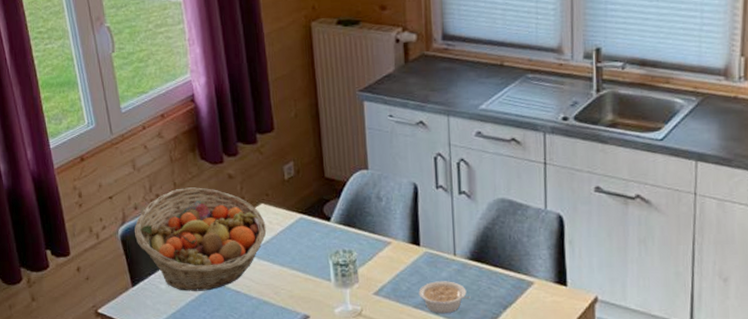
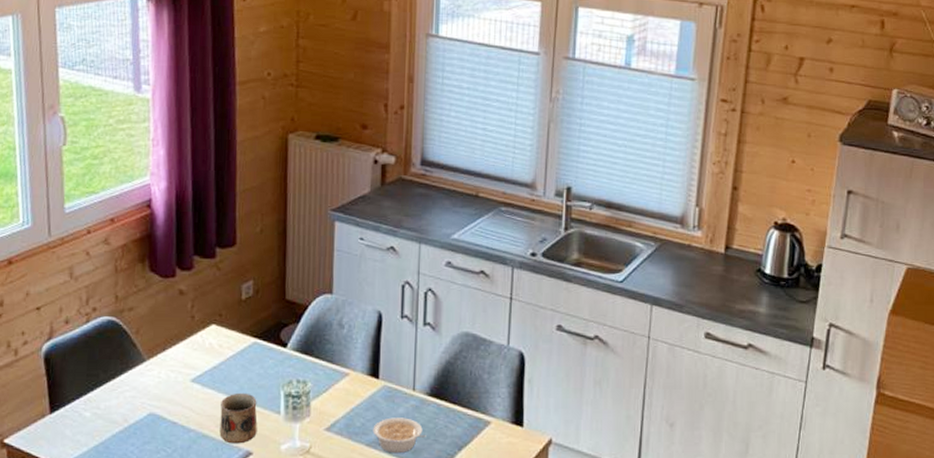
fruit basket: present [134,187,267,291] -> none [62,302,215,421]
mug: none [276,263,312,309] -> present [219,392,257,444]

